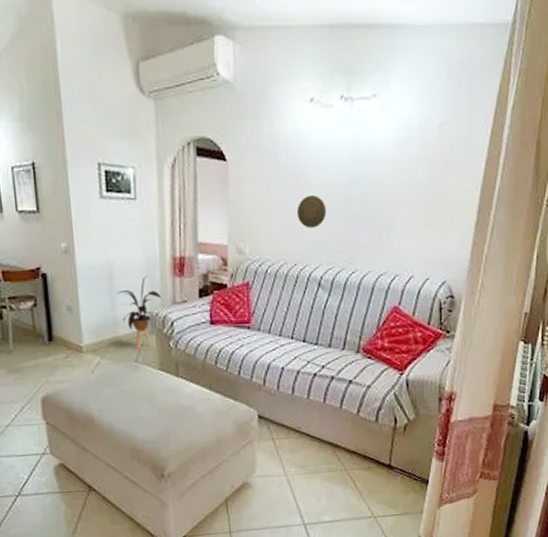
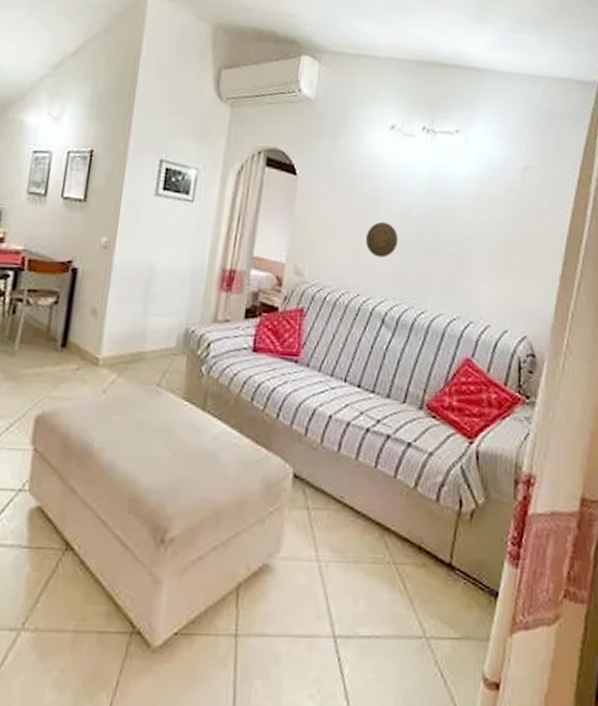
house plant: present [116,275,161,350] -> none [151,285,202,372]

